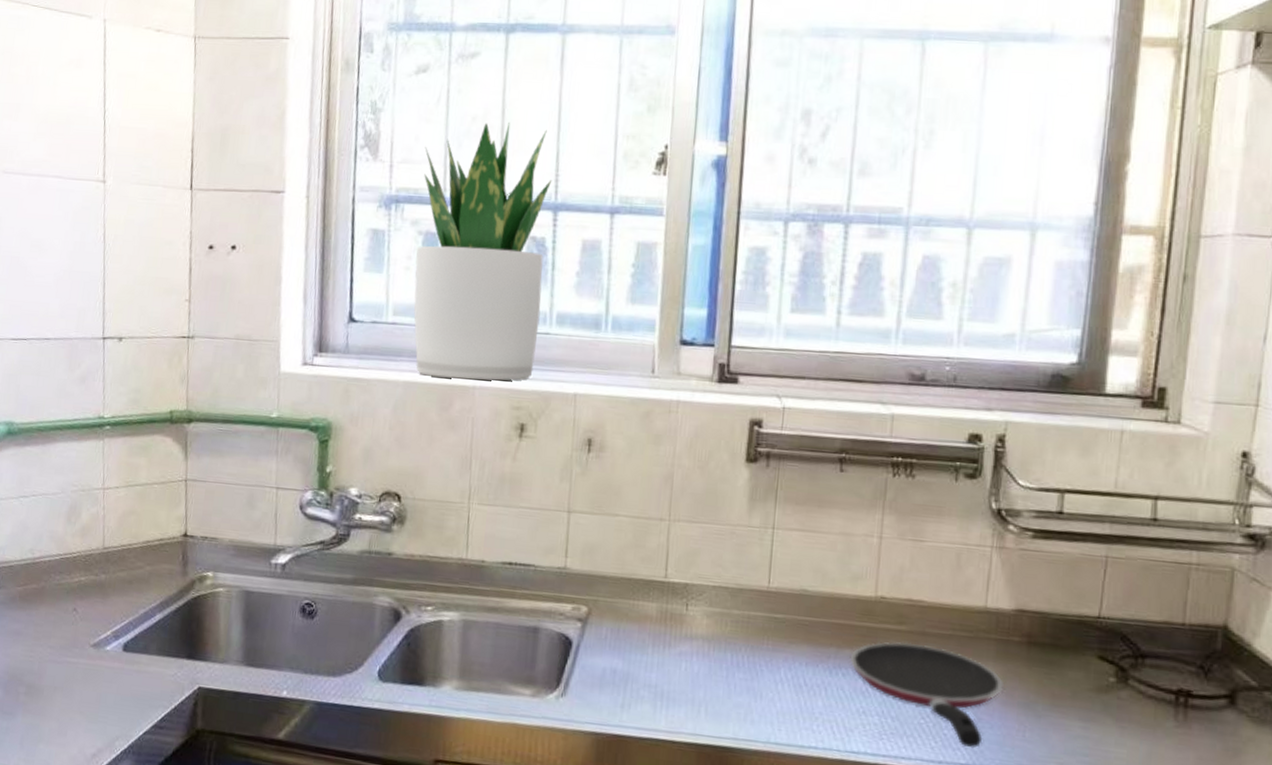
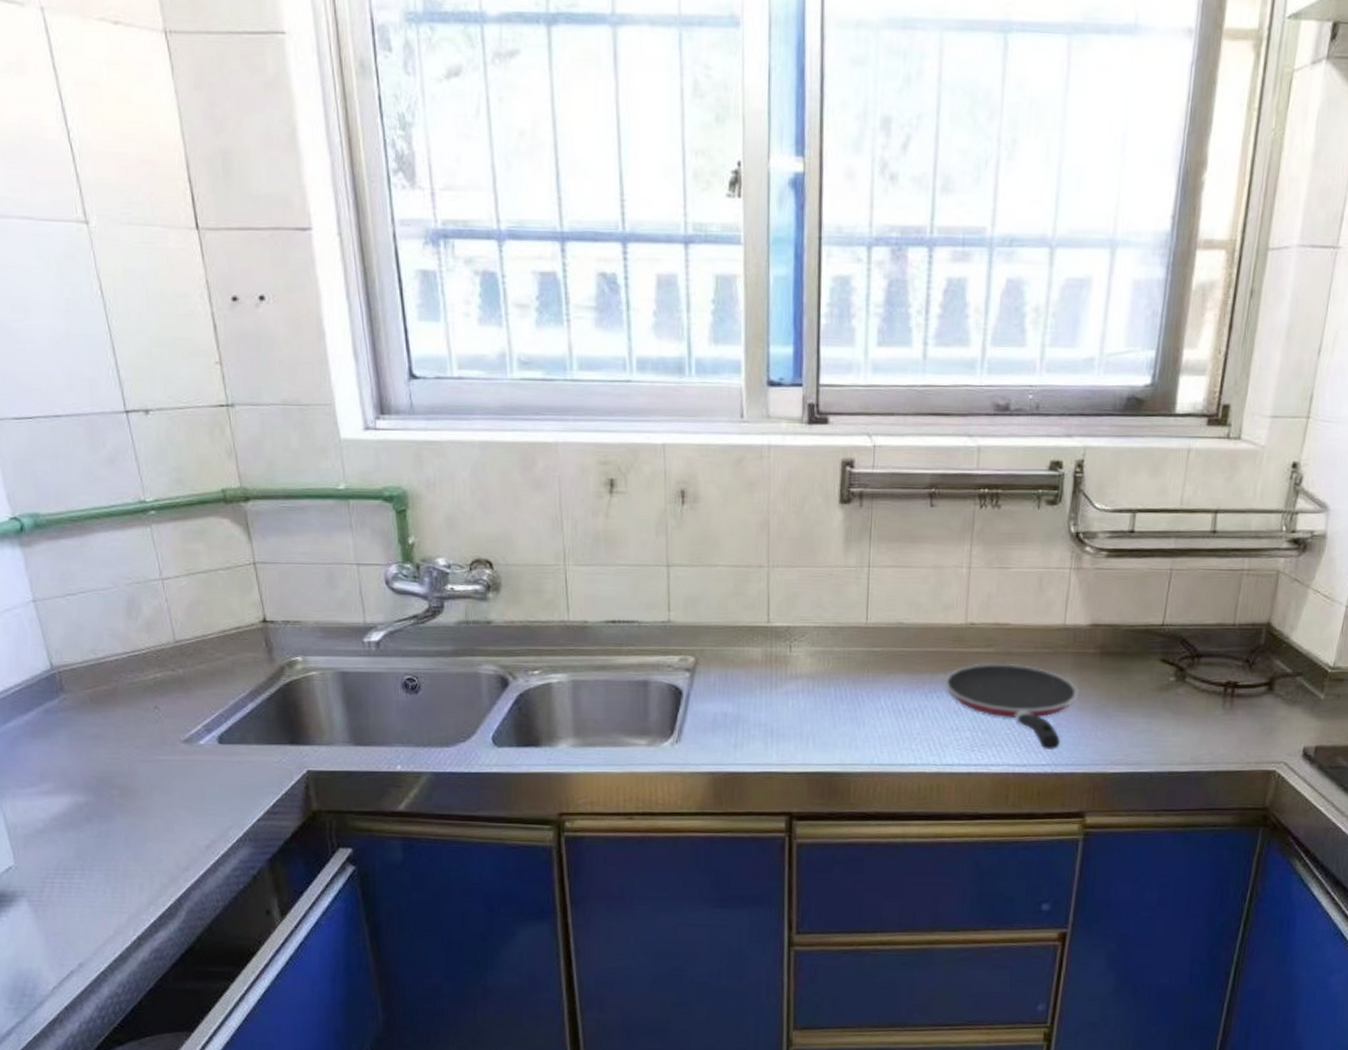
planter: present [414,123,552,381] -> none [469,138,619,436]

